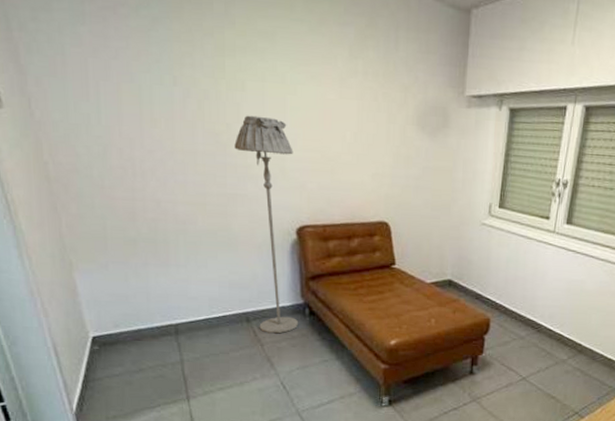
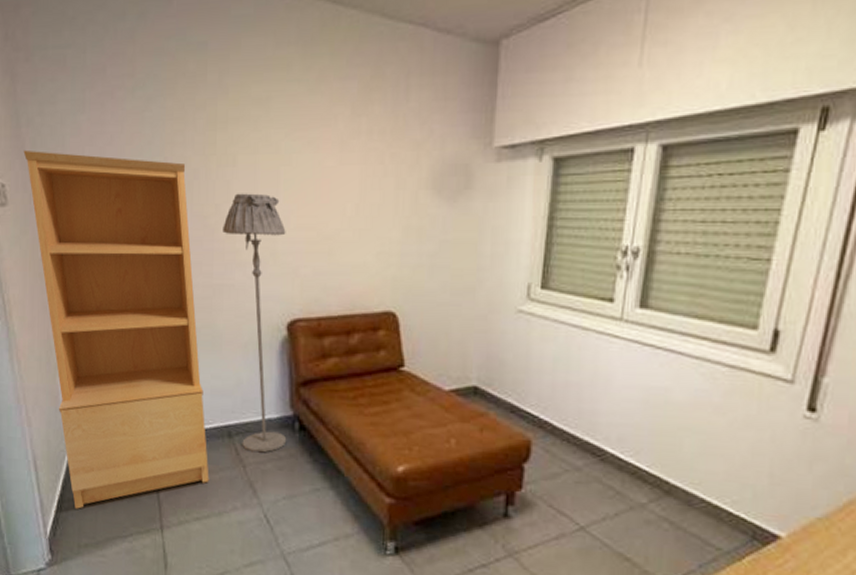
bookcase: none [17,54,231,387] -> present [23,150,209,509]

